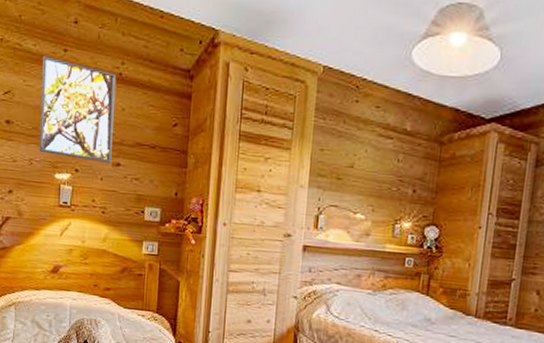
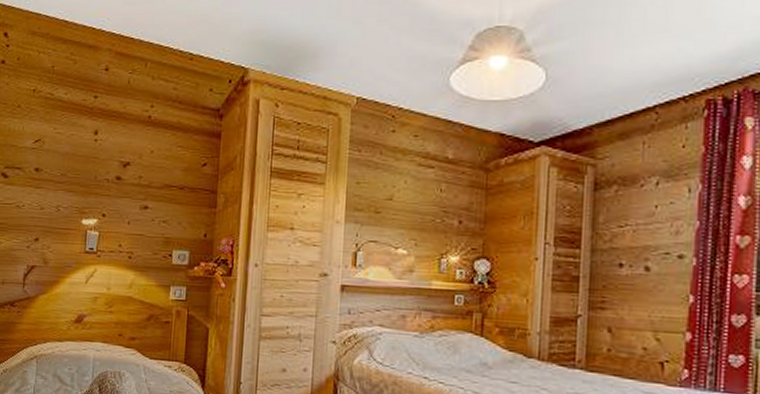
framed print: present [39,56,117,163] -> none [66,104,146,206]

